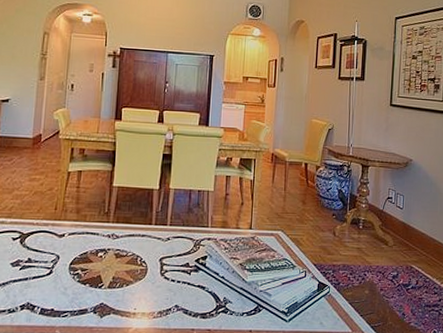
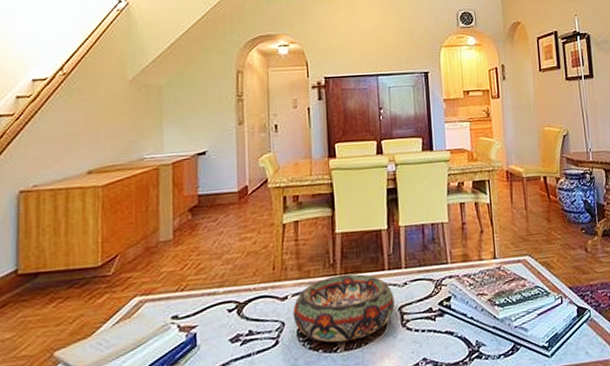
decorative bowl: none [67,223,157,281] -> present [293,273,395,343]

